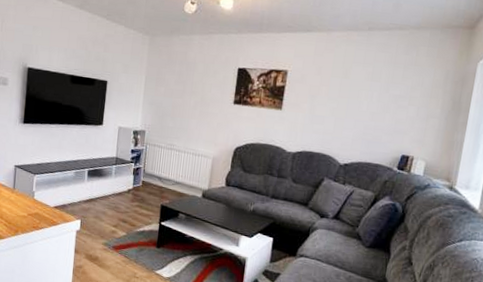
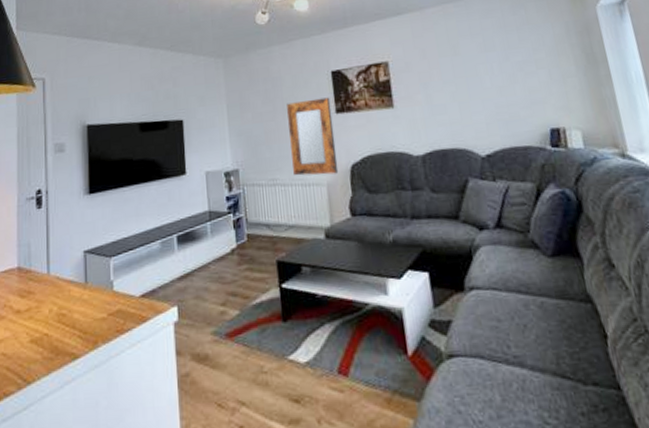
home mirror: none [188,86,232,152] -> present [286,97,339,176]

